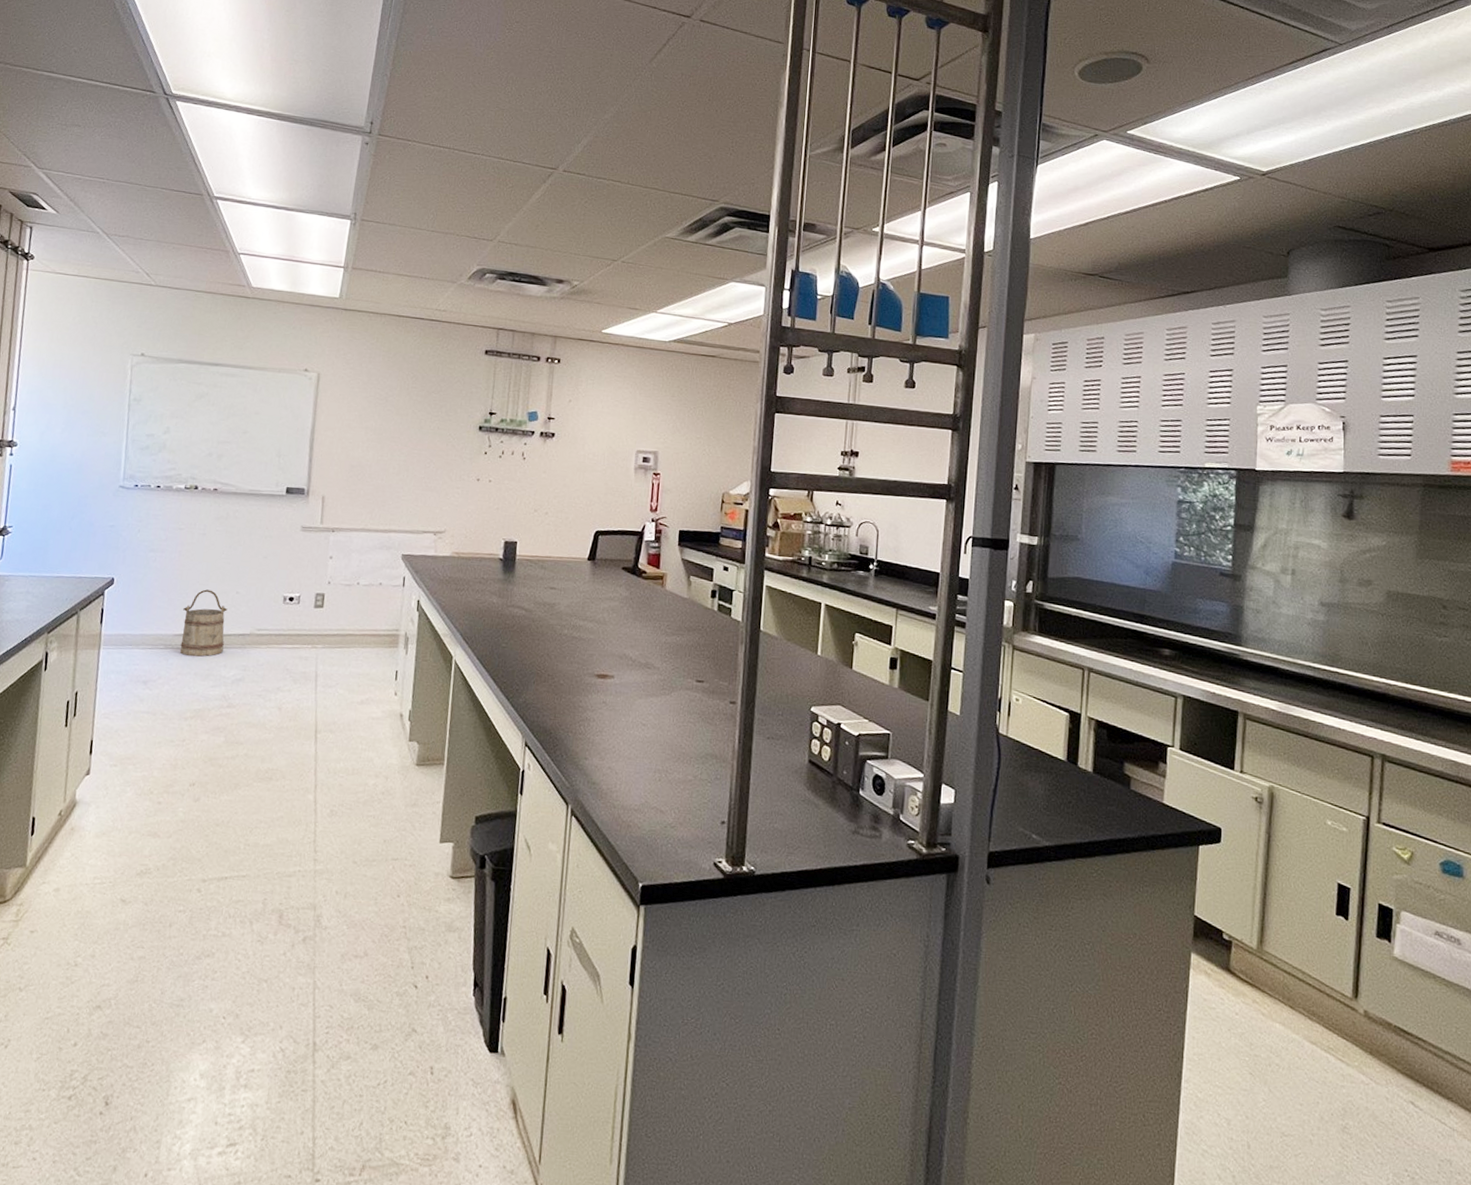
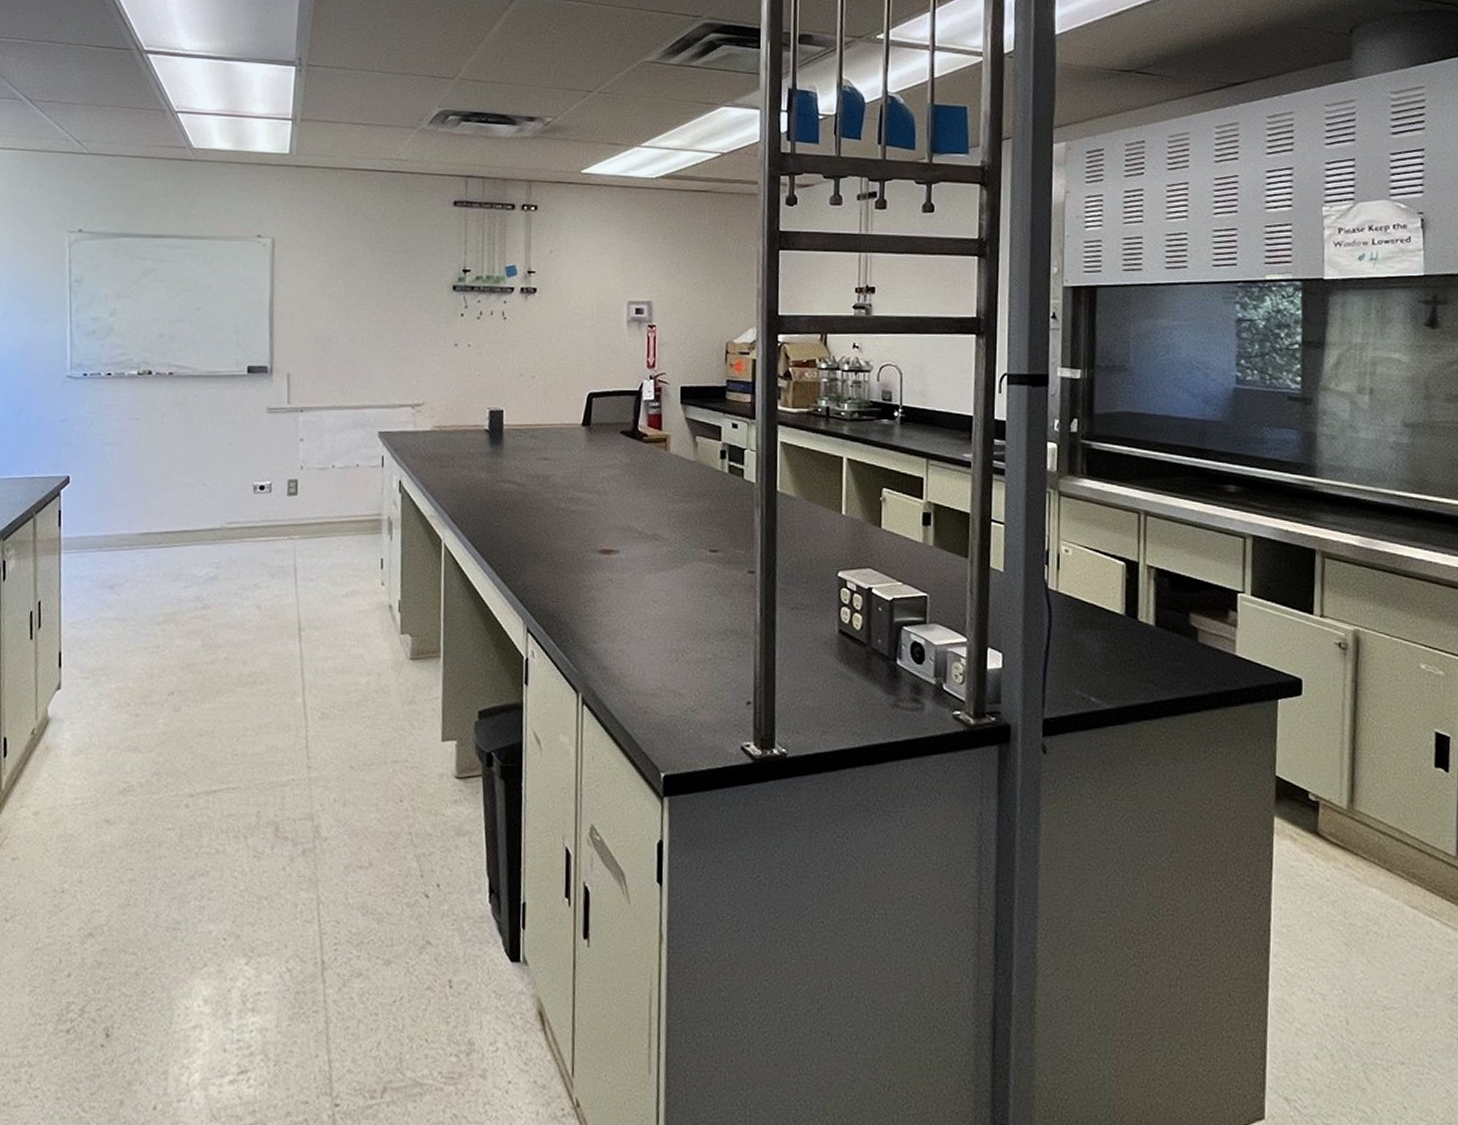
bucket: present [180,589,228,657] -> none [146,483,194,556]

